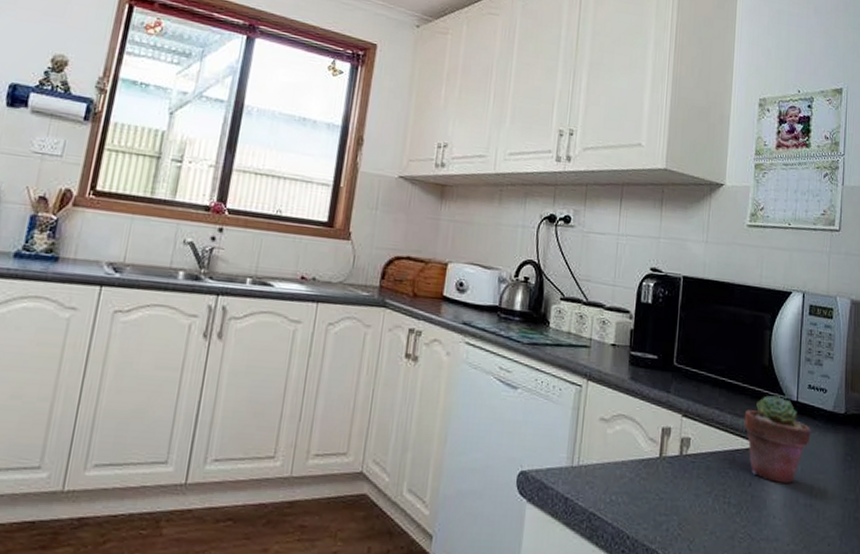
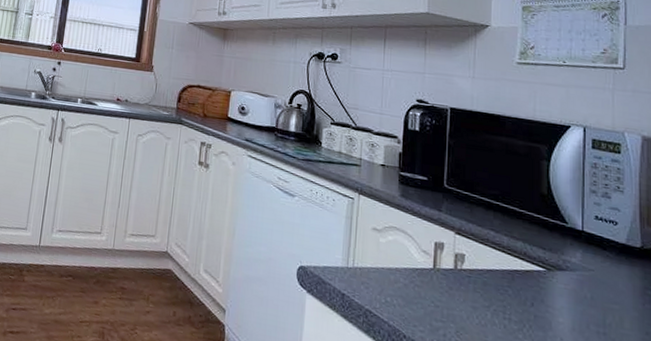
potted succulent: present [744,395,812,483] -> none [522,222,602,309]

